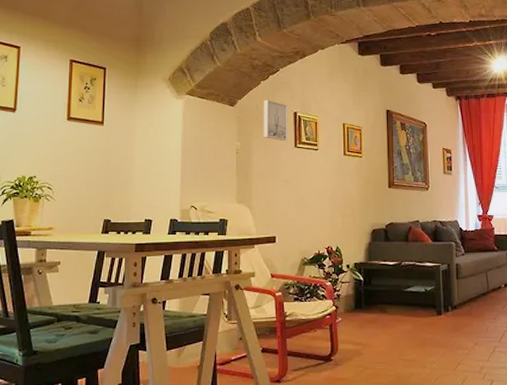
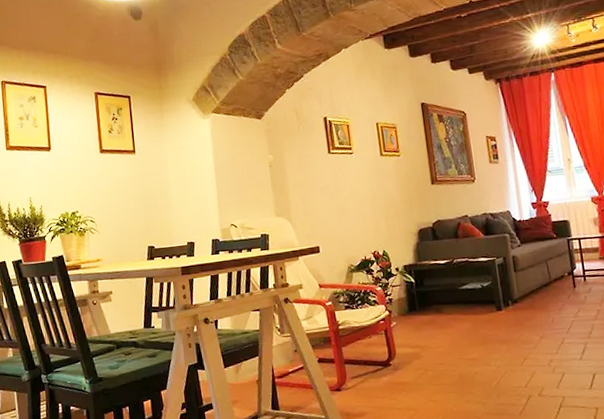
wall art: present [263,99,288,141] -> none [290,107,320,149]

